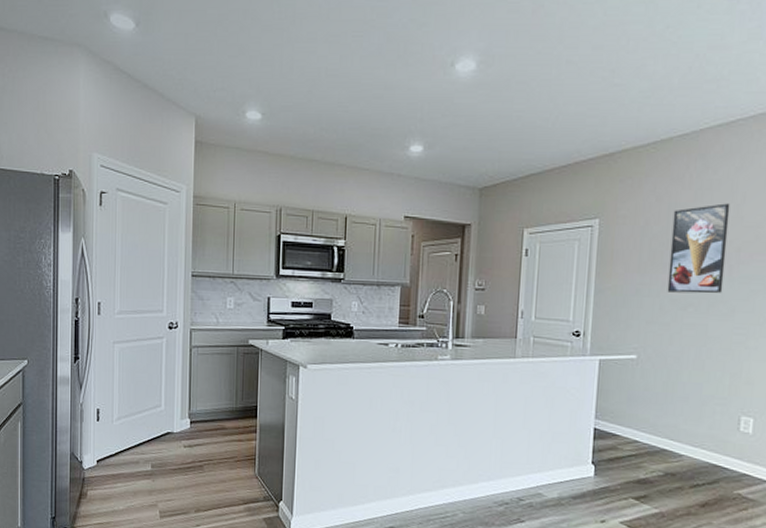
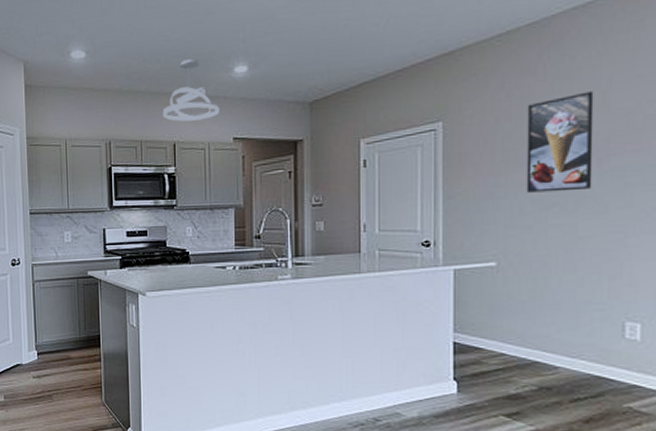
pendant light: none [337,133,393,195] -> present [163,59,219,122]

